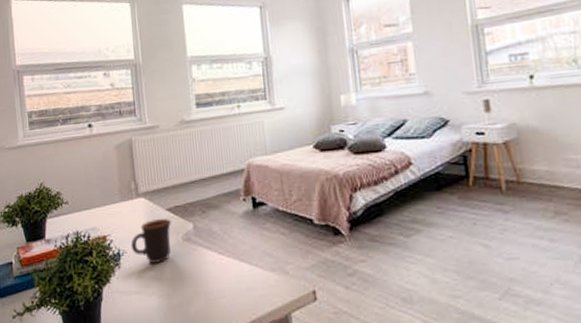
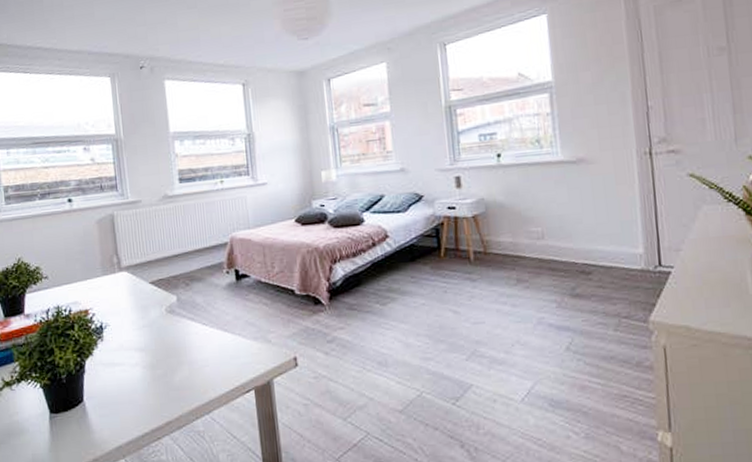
mug: present [130,219,172,263] -> none [113,292,155,335]

